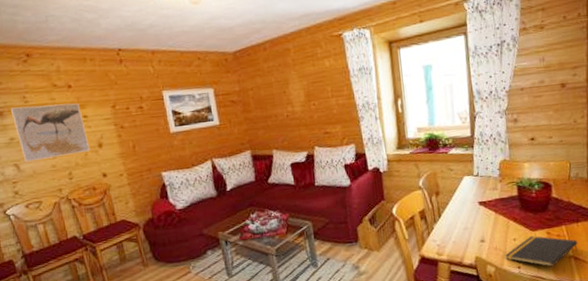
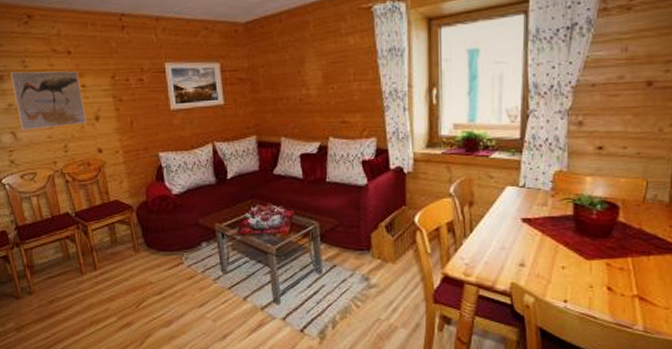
notepad: present [505,235,578,267] -> none [549,265,647,305]

